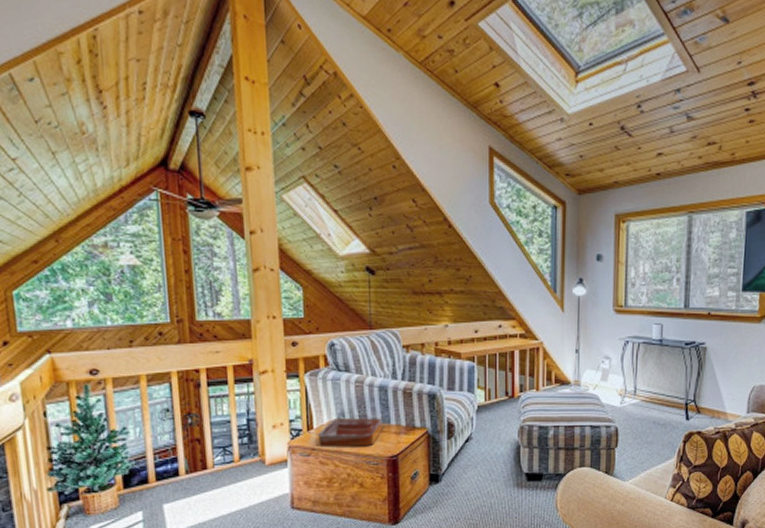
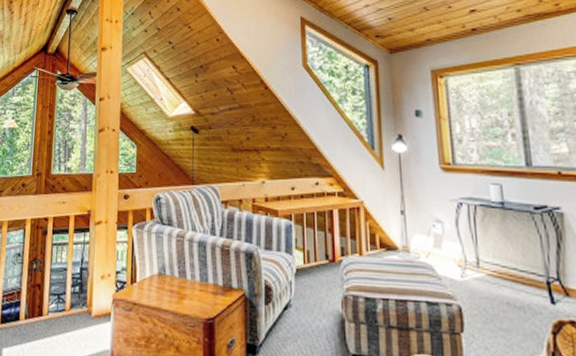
decorative tray: present [318,418,383,448] -> none [140,273,201,306]

